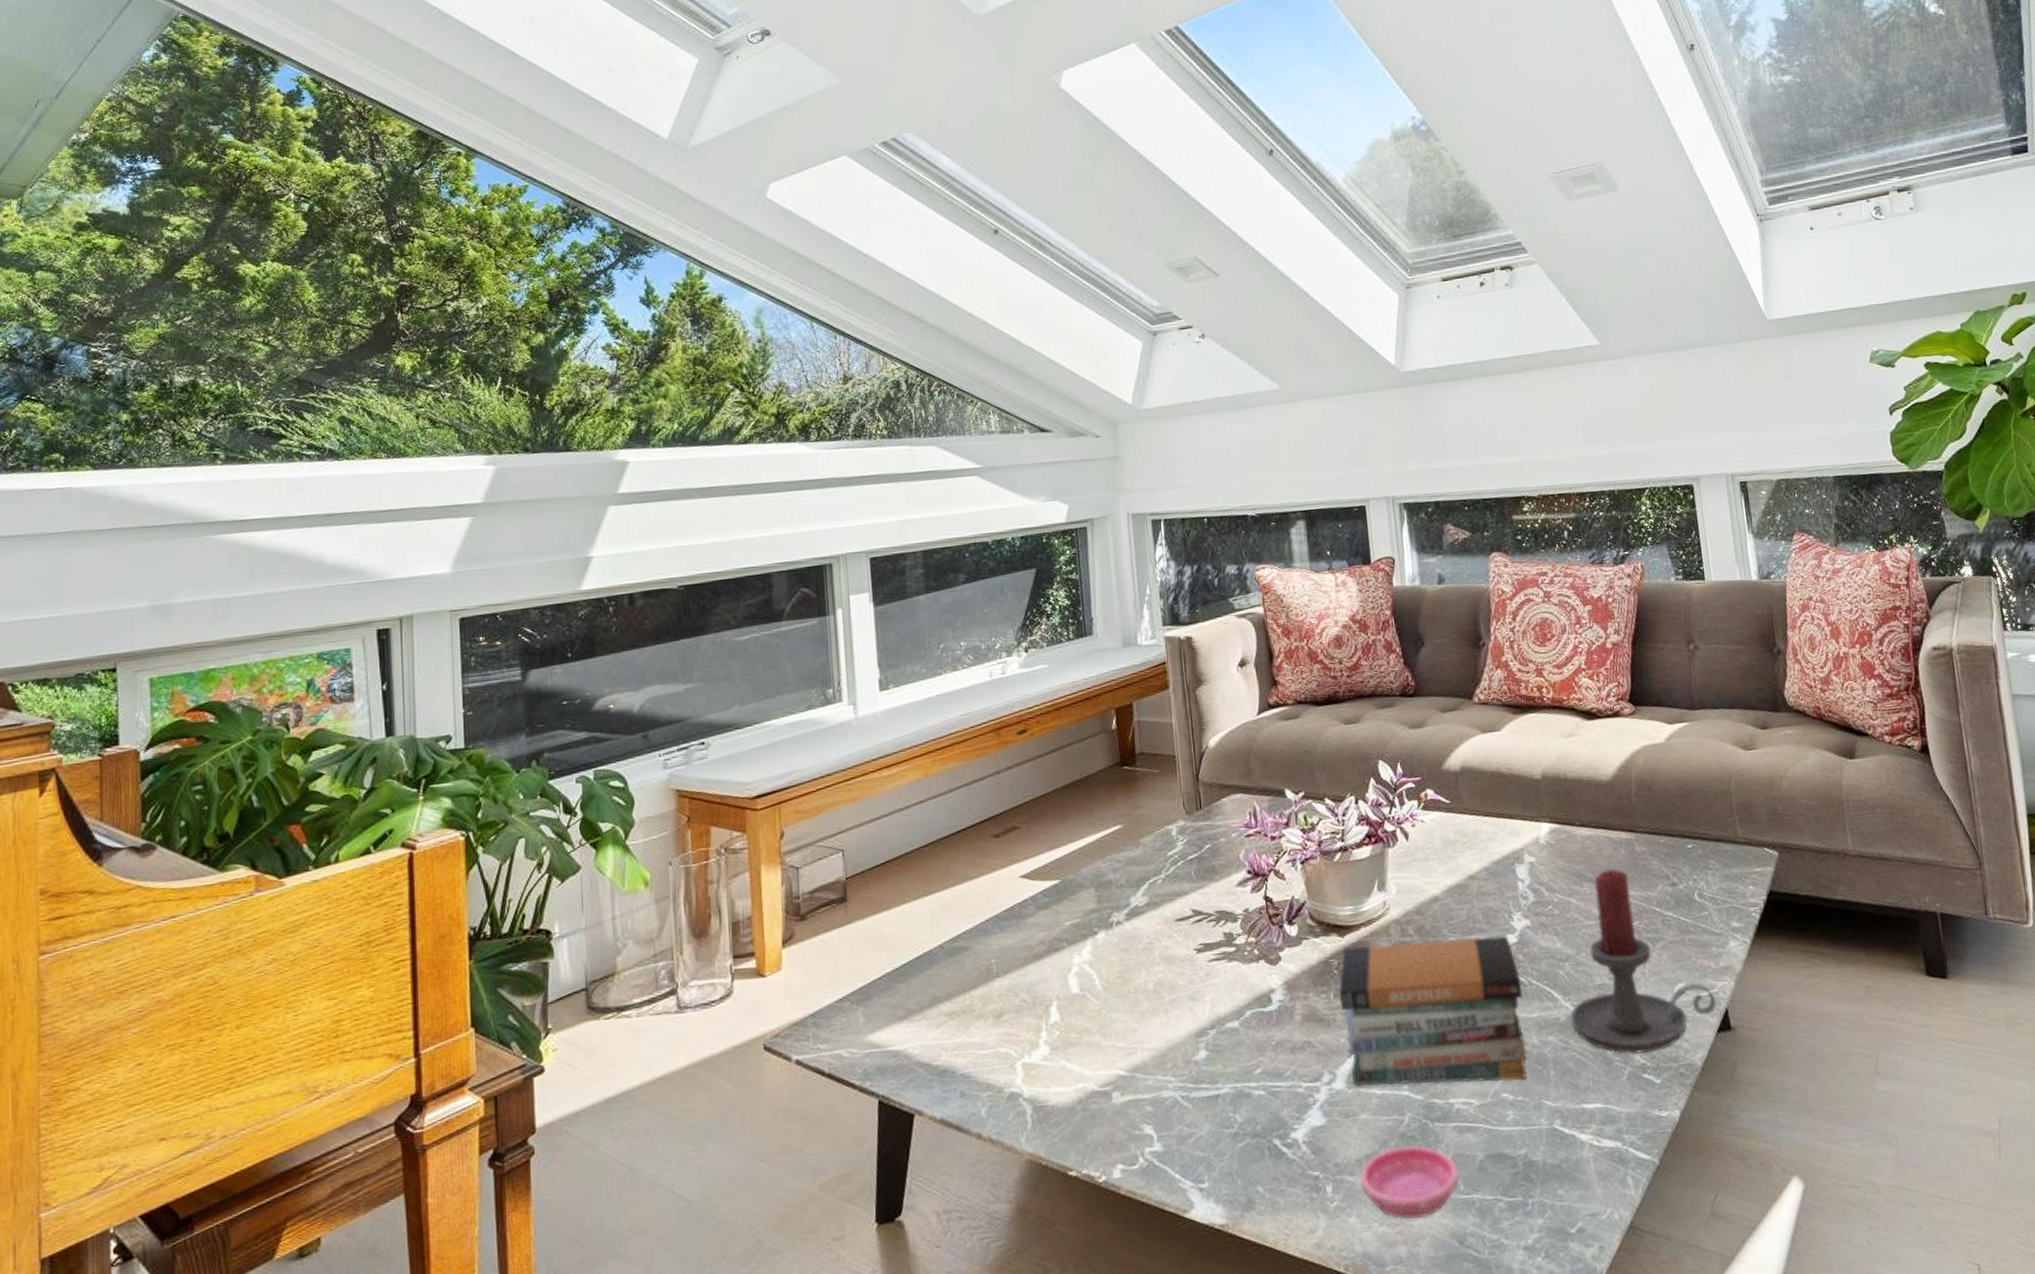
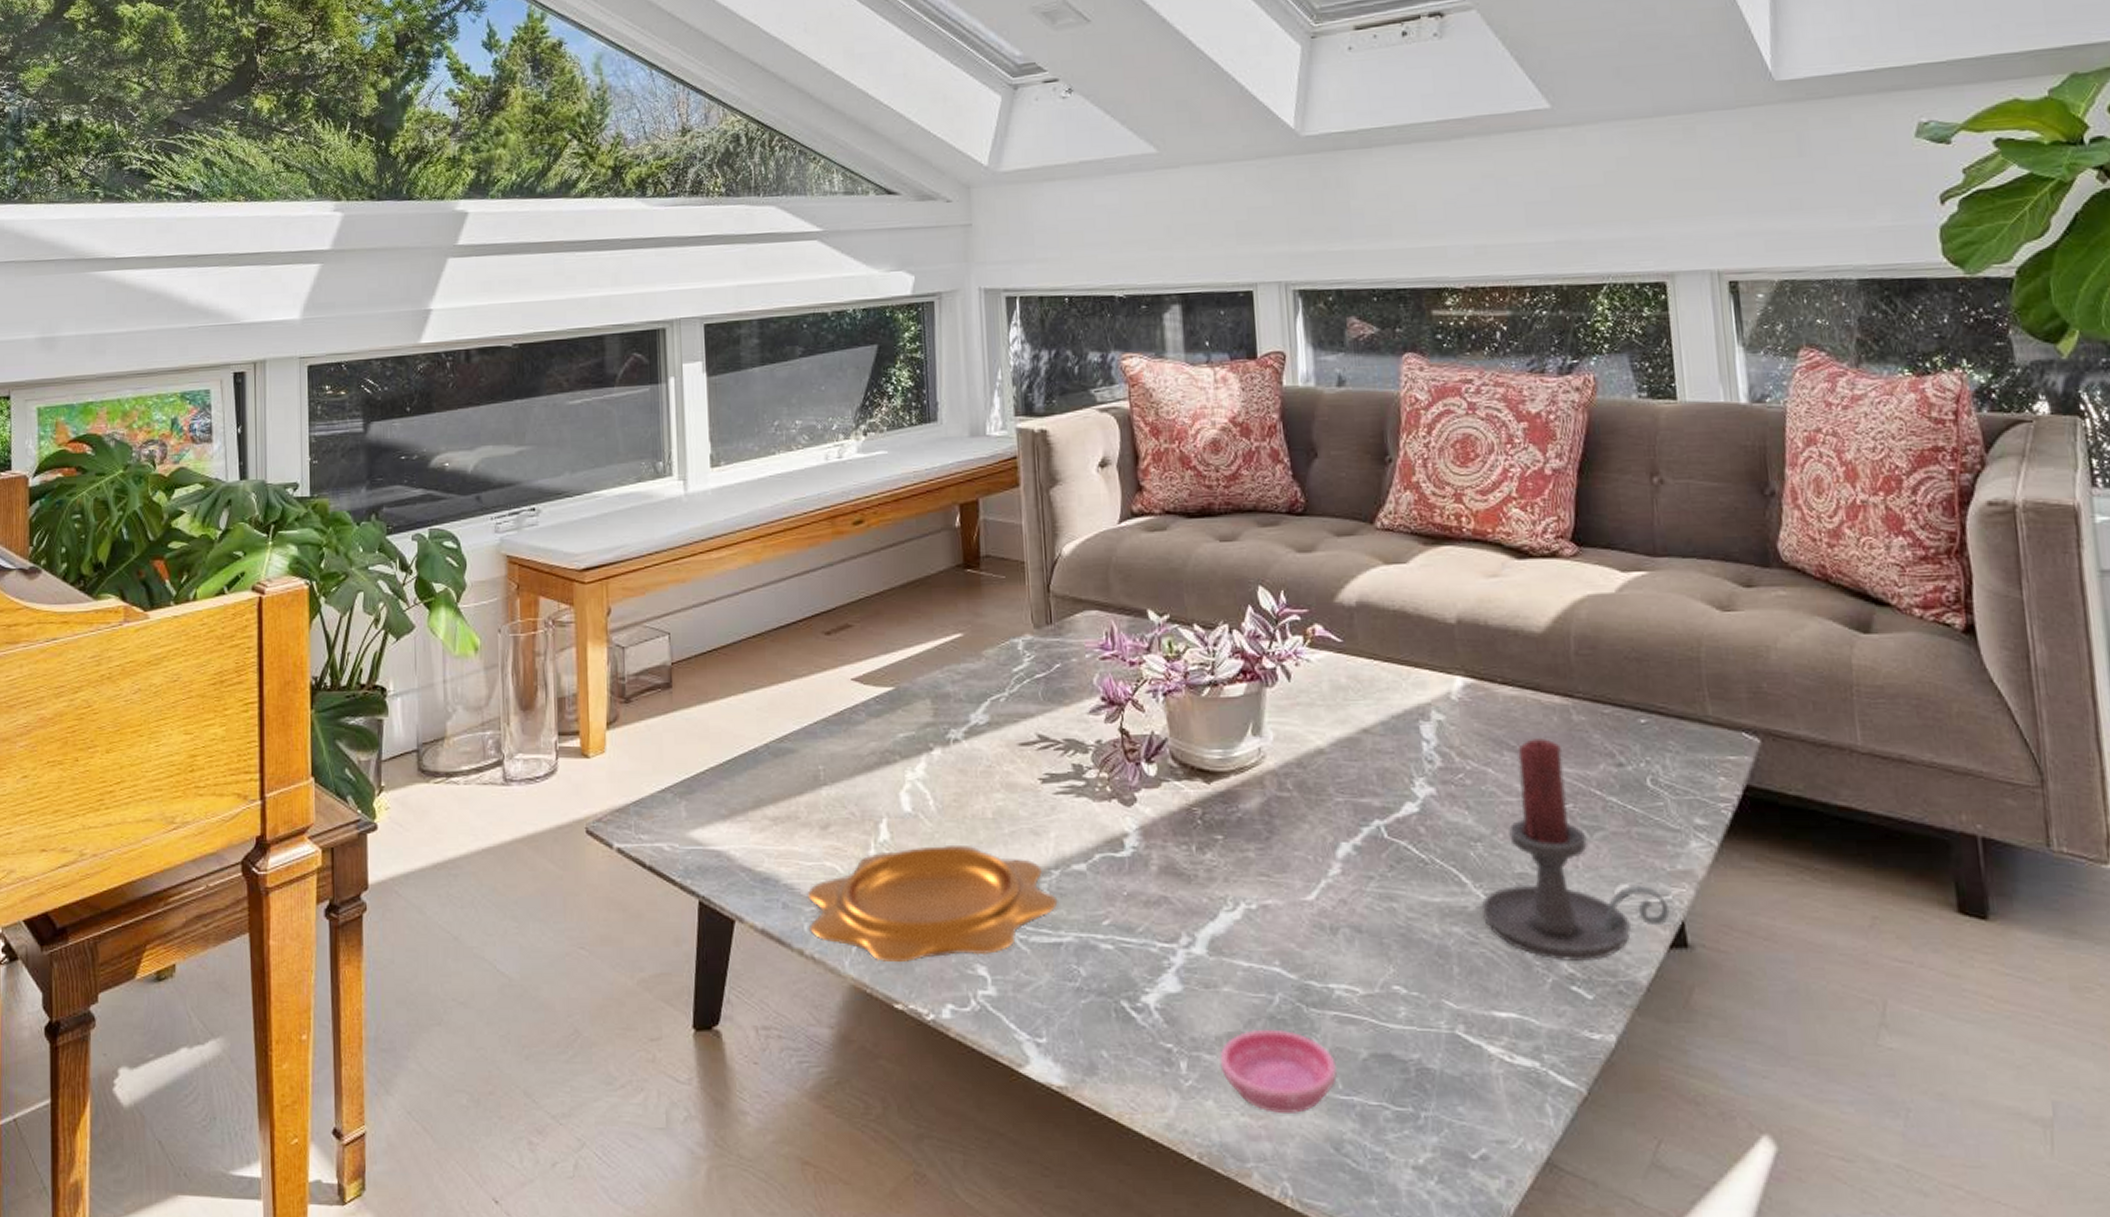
decorative bowl: none [983,1017,1215,1135] -> present [807,844,1058,963]
book stack: present [1338,935,1527,1086] -> none [1201,796,1426,974]

